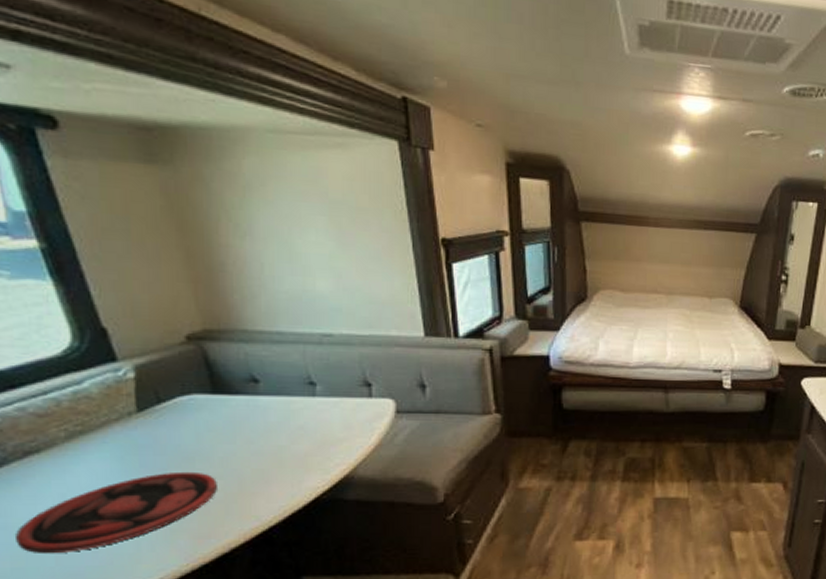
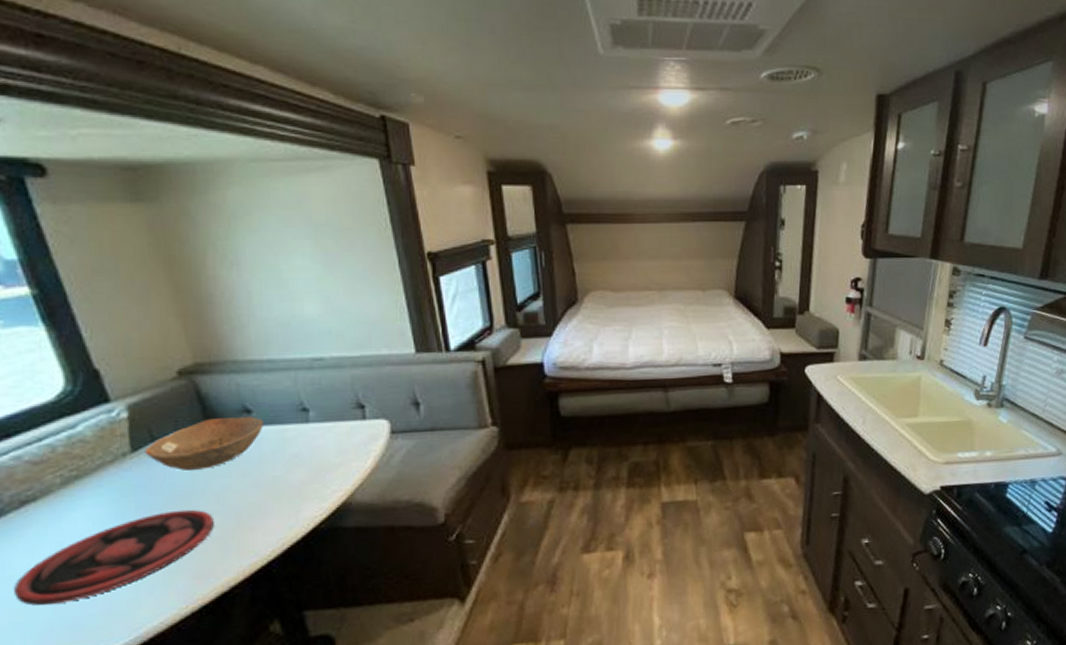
bowl: none [150,385,272,434] -> present [144,417,265,471]

